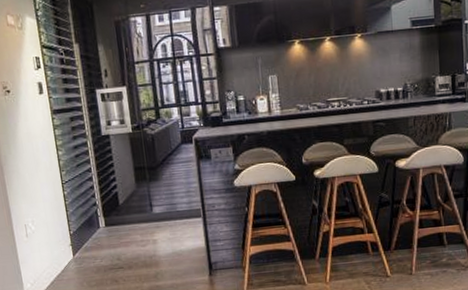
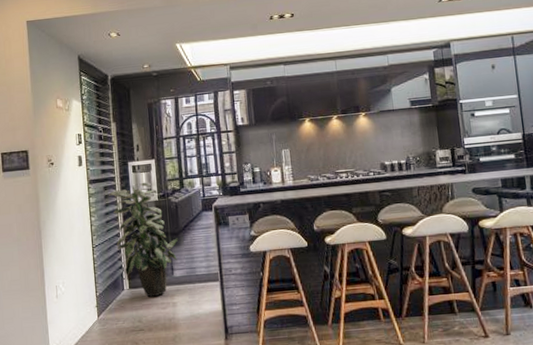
indoor plant: none [76,112,157,234] -> present [109,182,179,297]

